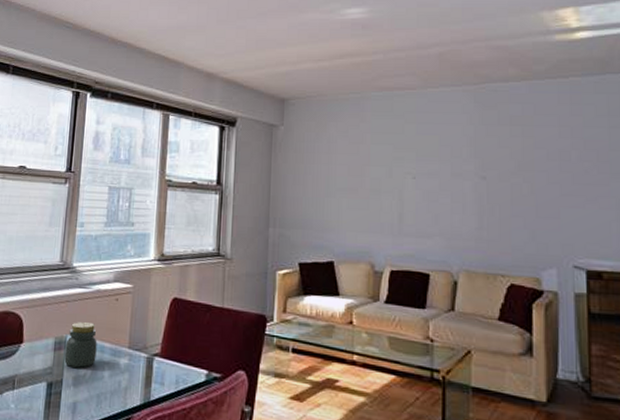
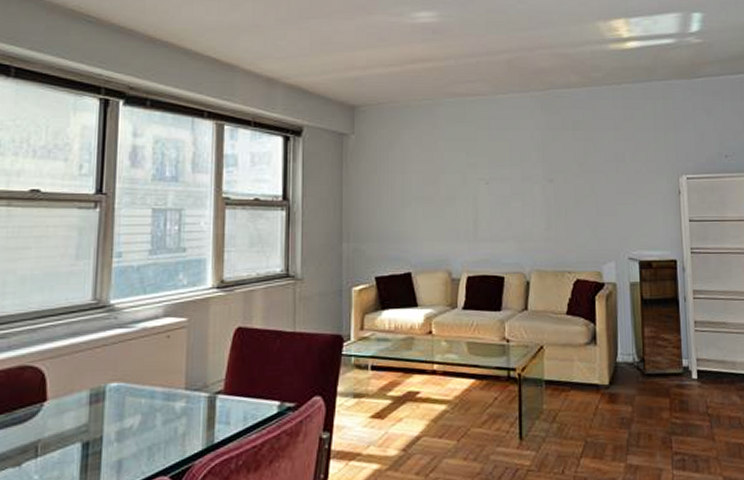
jar: present [64,322,97,368] -> none [104,367,146,421]

